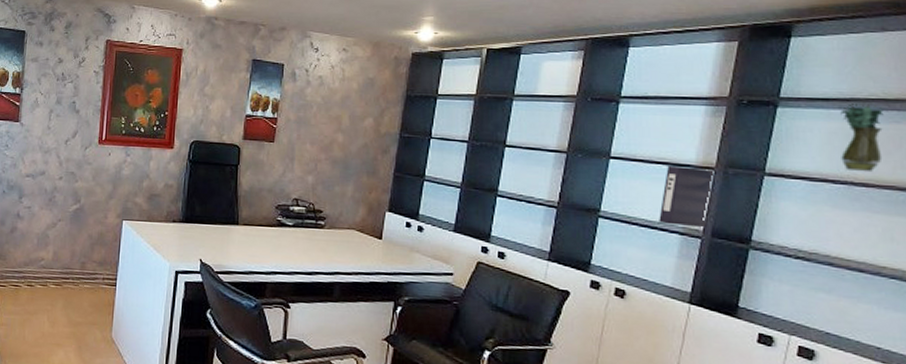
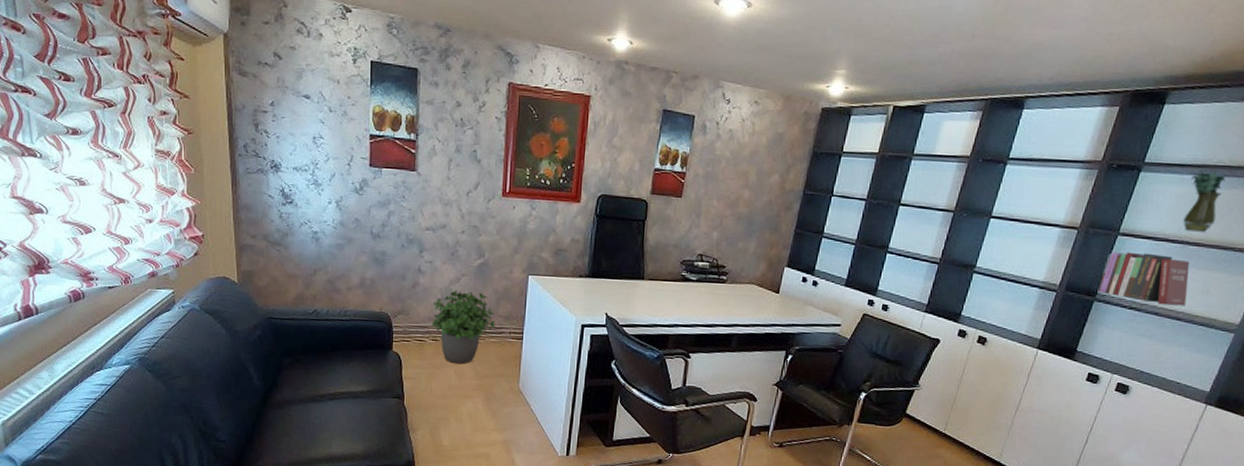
potted plant: none [27,235,89,311] -> present [431,290,495,364]
binder: present [659,165,715,228] -> none [1024,224,1078,282]
books: none [751,193,867,256] -> present [1097,252,1190,306]

